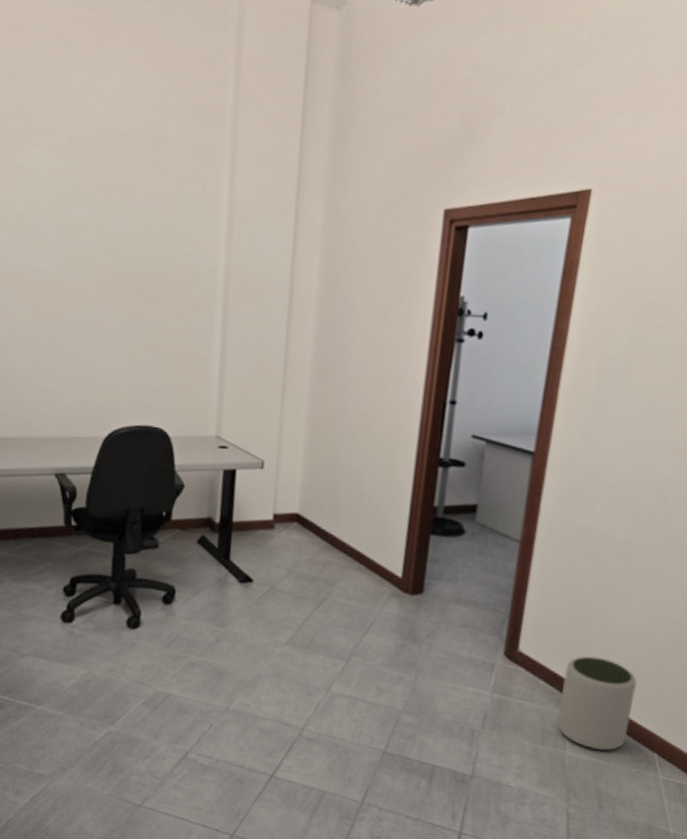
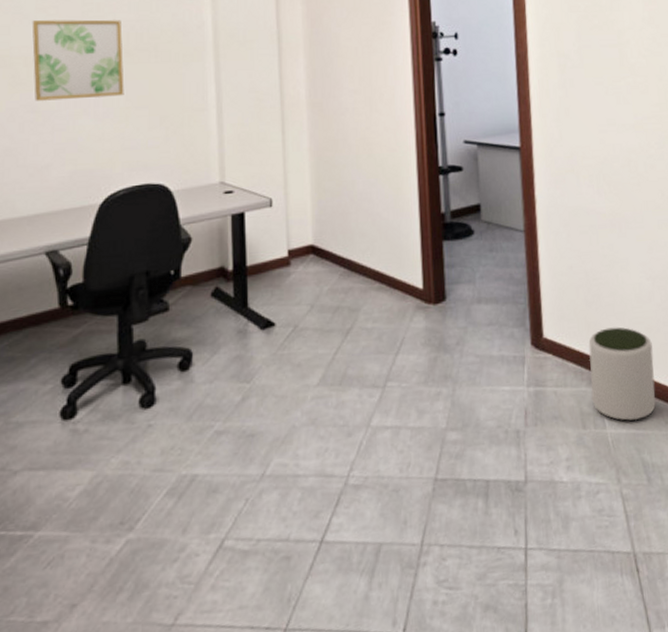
wall art: none [52,244,136,334] -> present [32,19,124,101]

